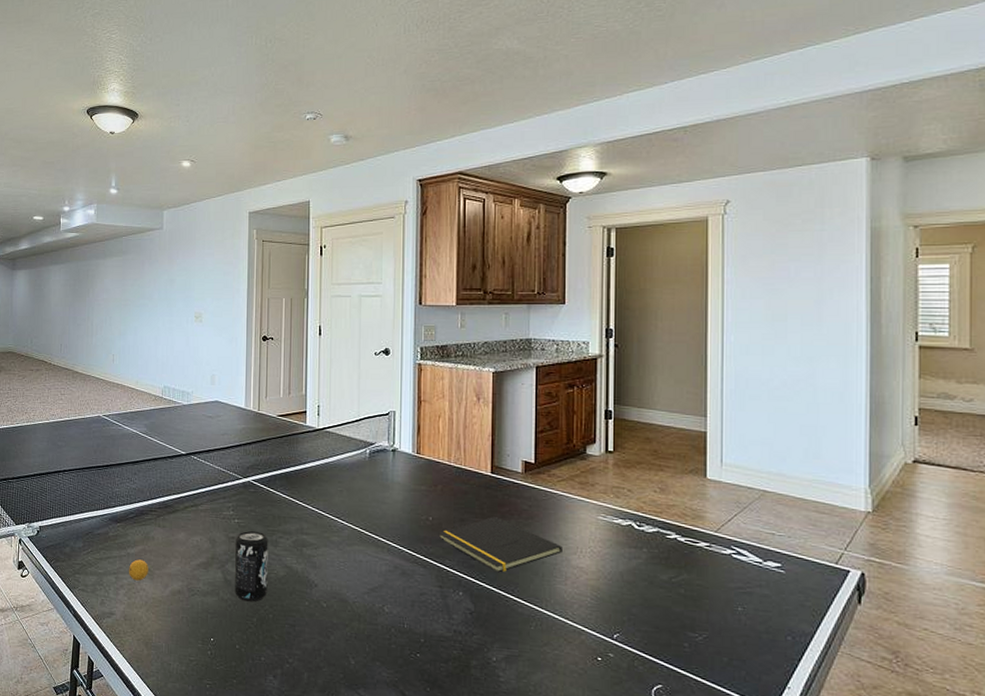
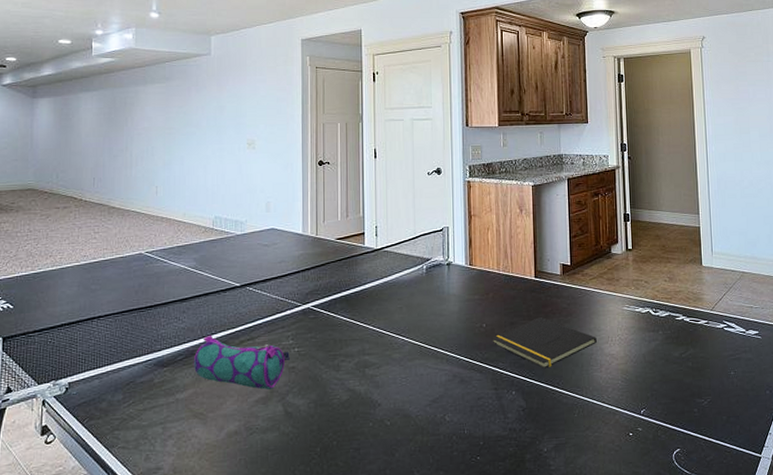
ping-pong ball: present [129,559,148,581] -> none [178,404,201,428]
pencil case: none [142,497,230,556] -> present [193,335,290,390]
beverage can: present [235,531,268,602] -> none [296,358,331,432]

